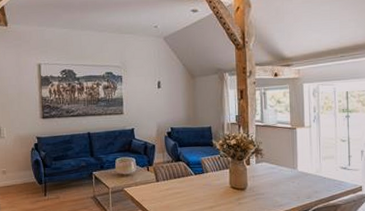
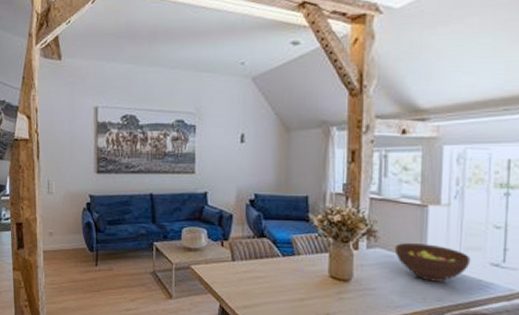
fruit bowl: none [275,156,328,184] -> present [394,243,471,282]

